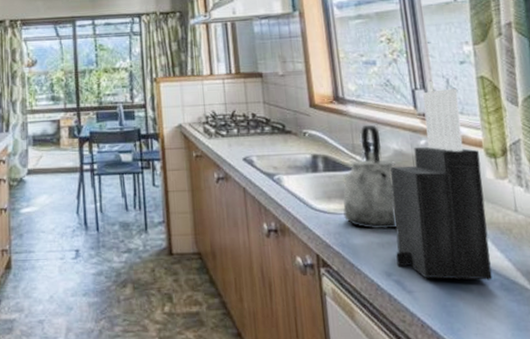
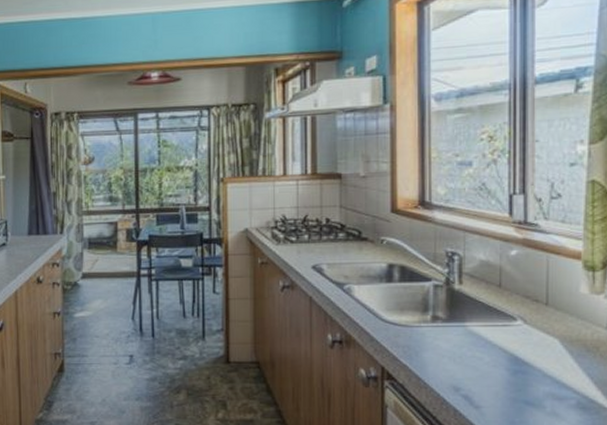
kettle: present [342,124,397,230] -> none [414,232,481,344]
knife block: present [390,89,493,280] -> none [467,194,576,398]

